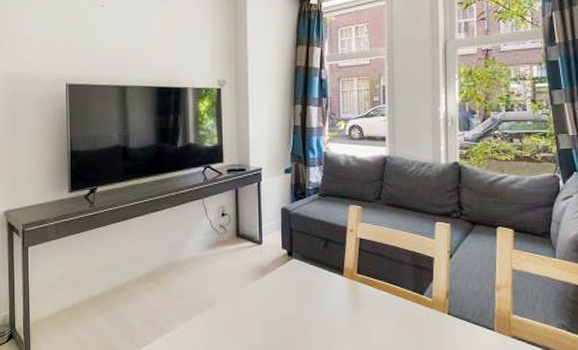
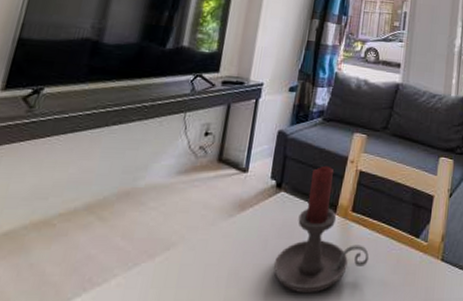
candle holder: none [297,235,378,341] -> present [274,165,369,294]

